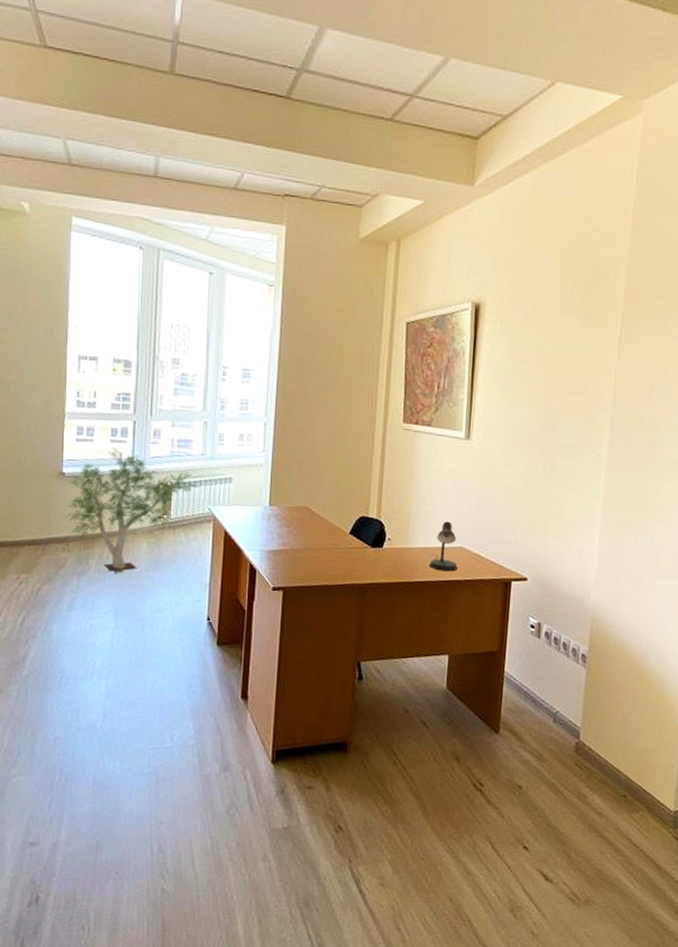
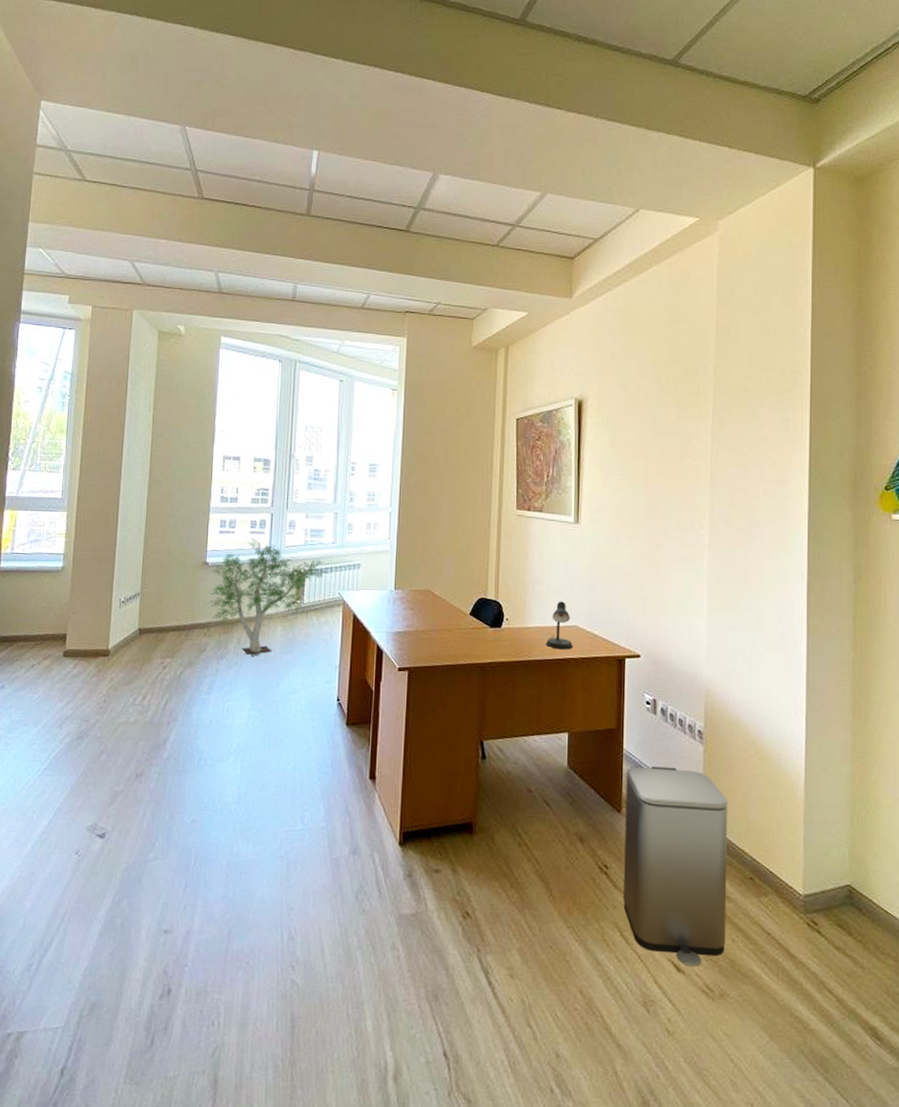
pedal bin: none [496,688,607,877] -> present [623,766,728,967]

